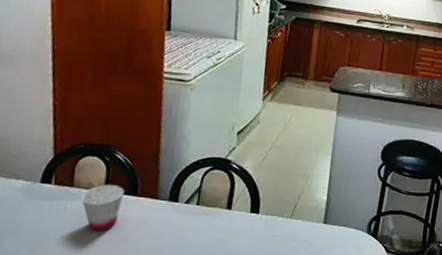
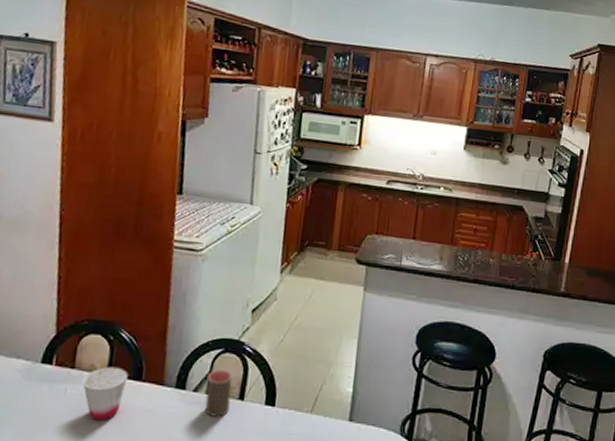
cup: none [196,184,221,224] -> present [205,369,232,417]

